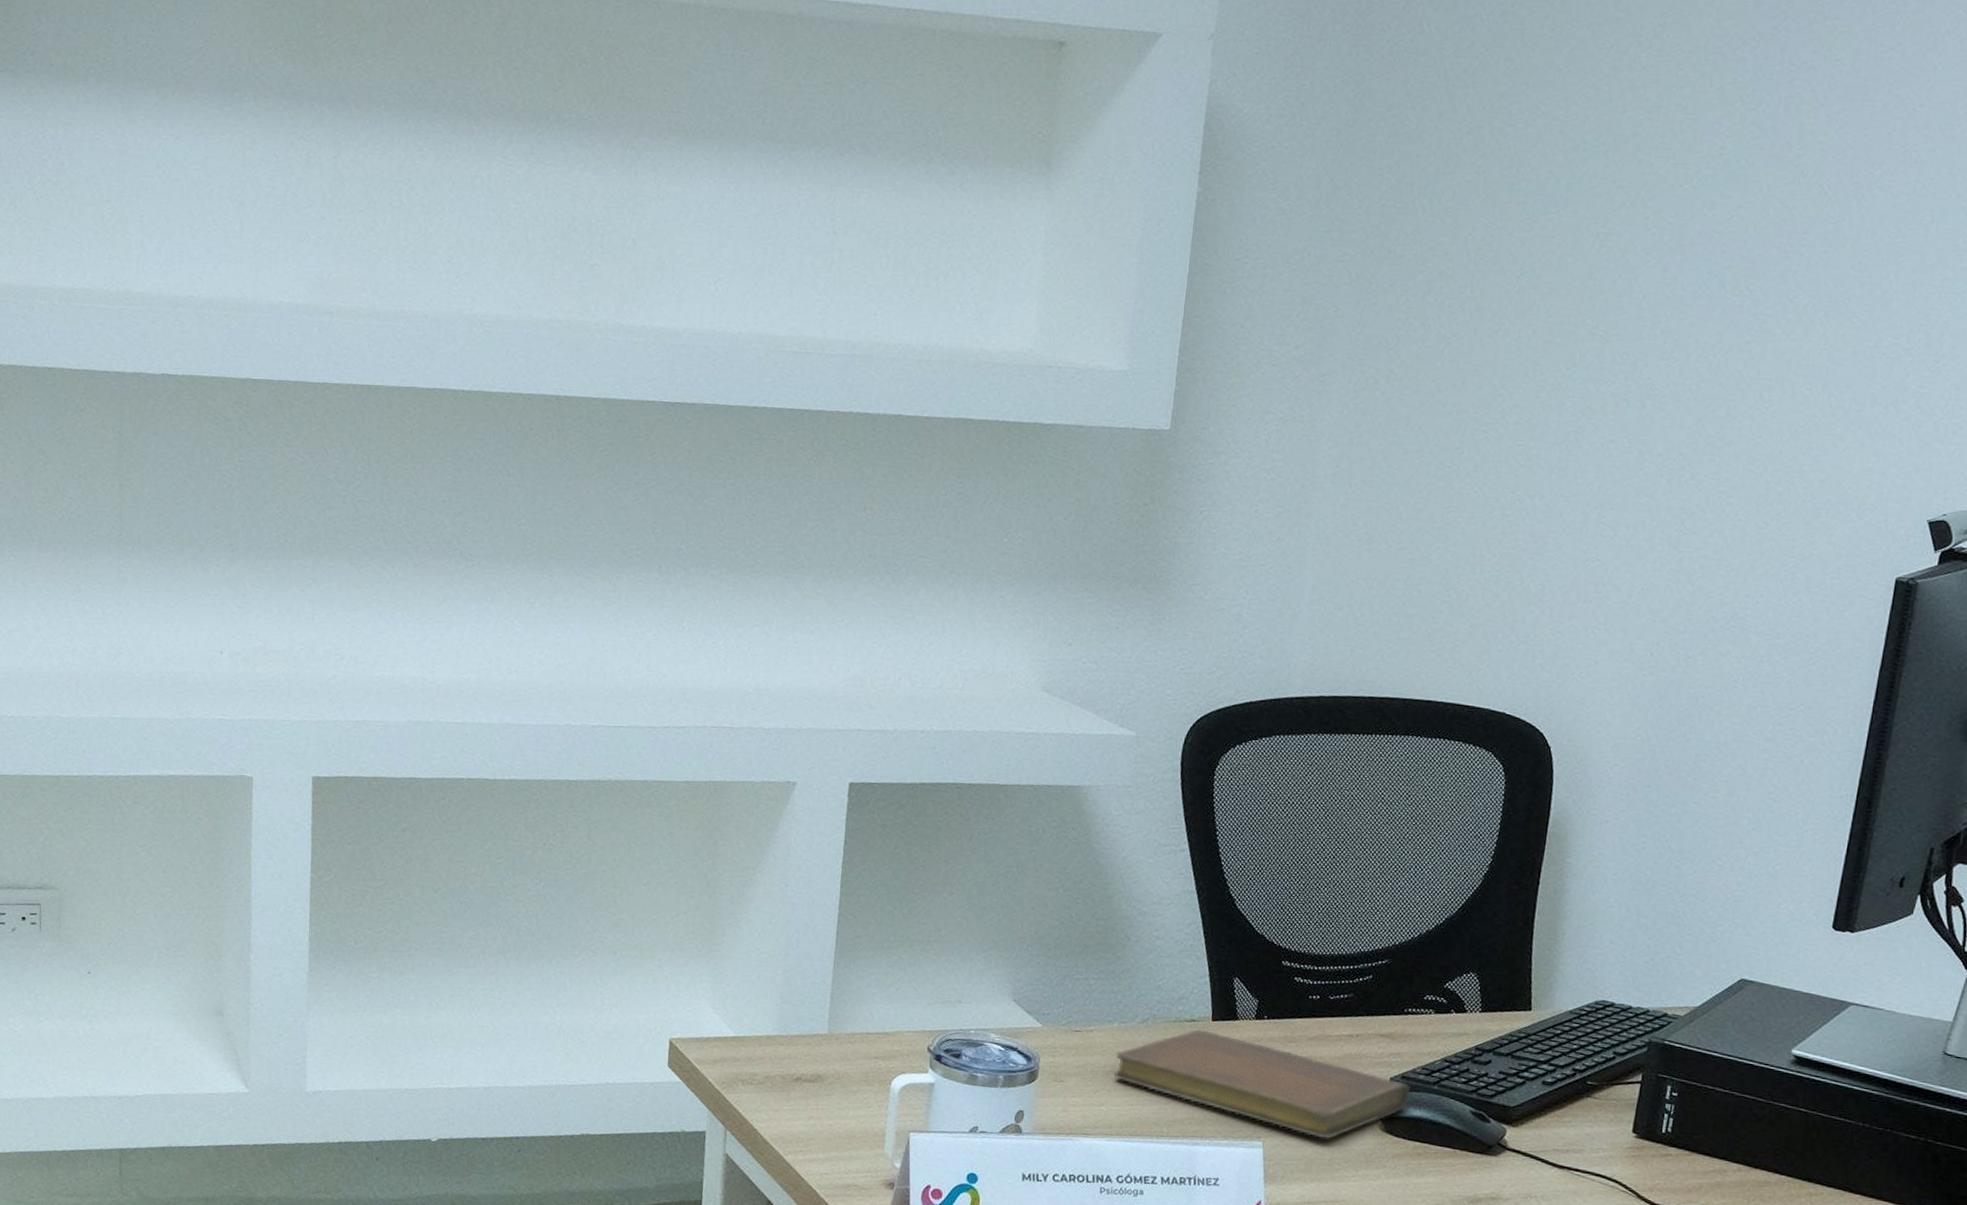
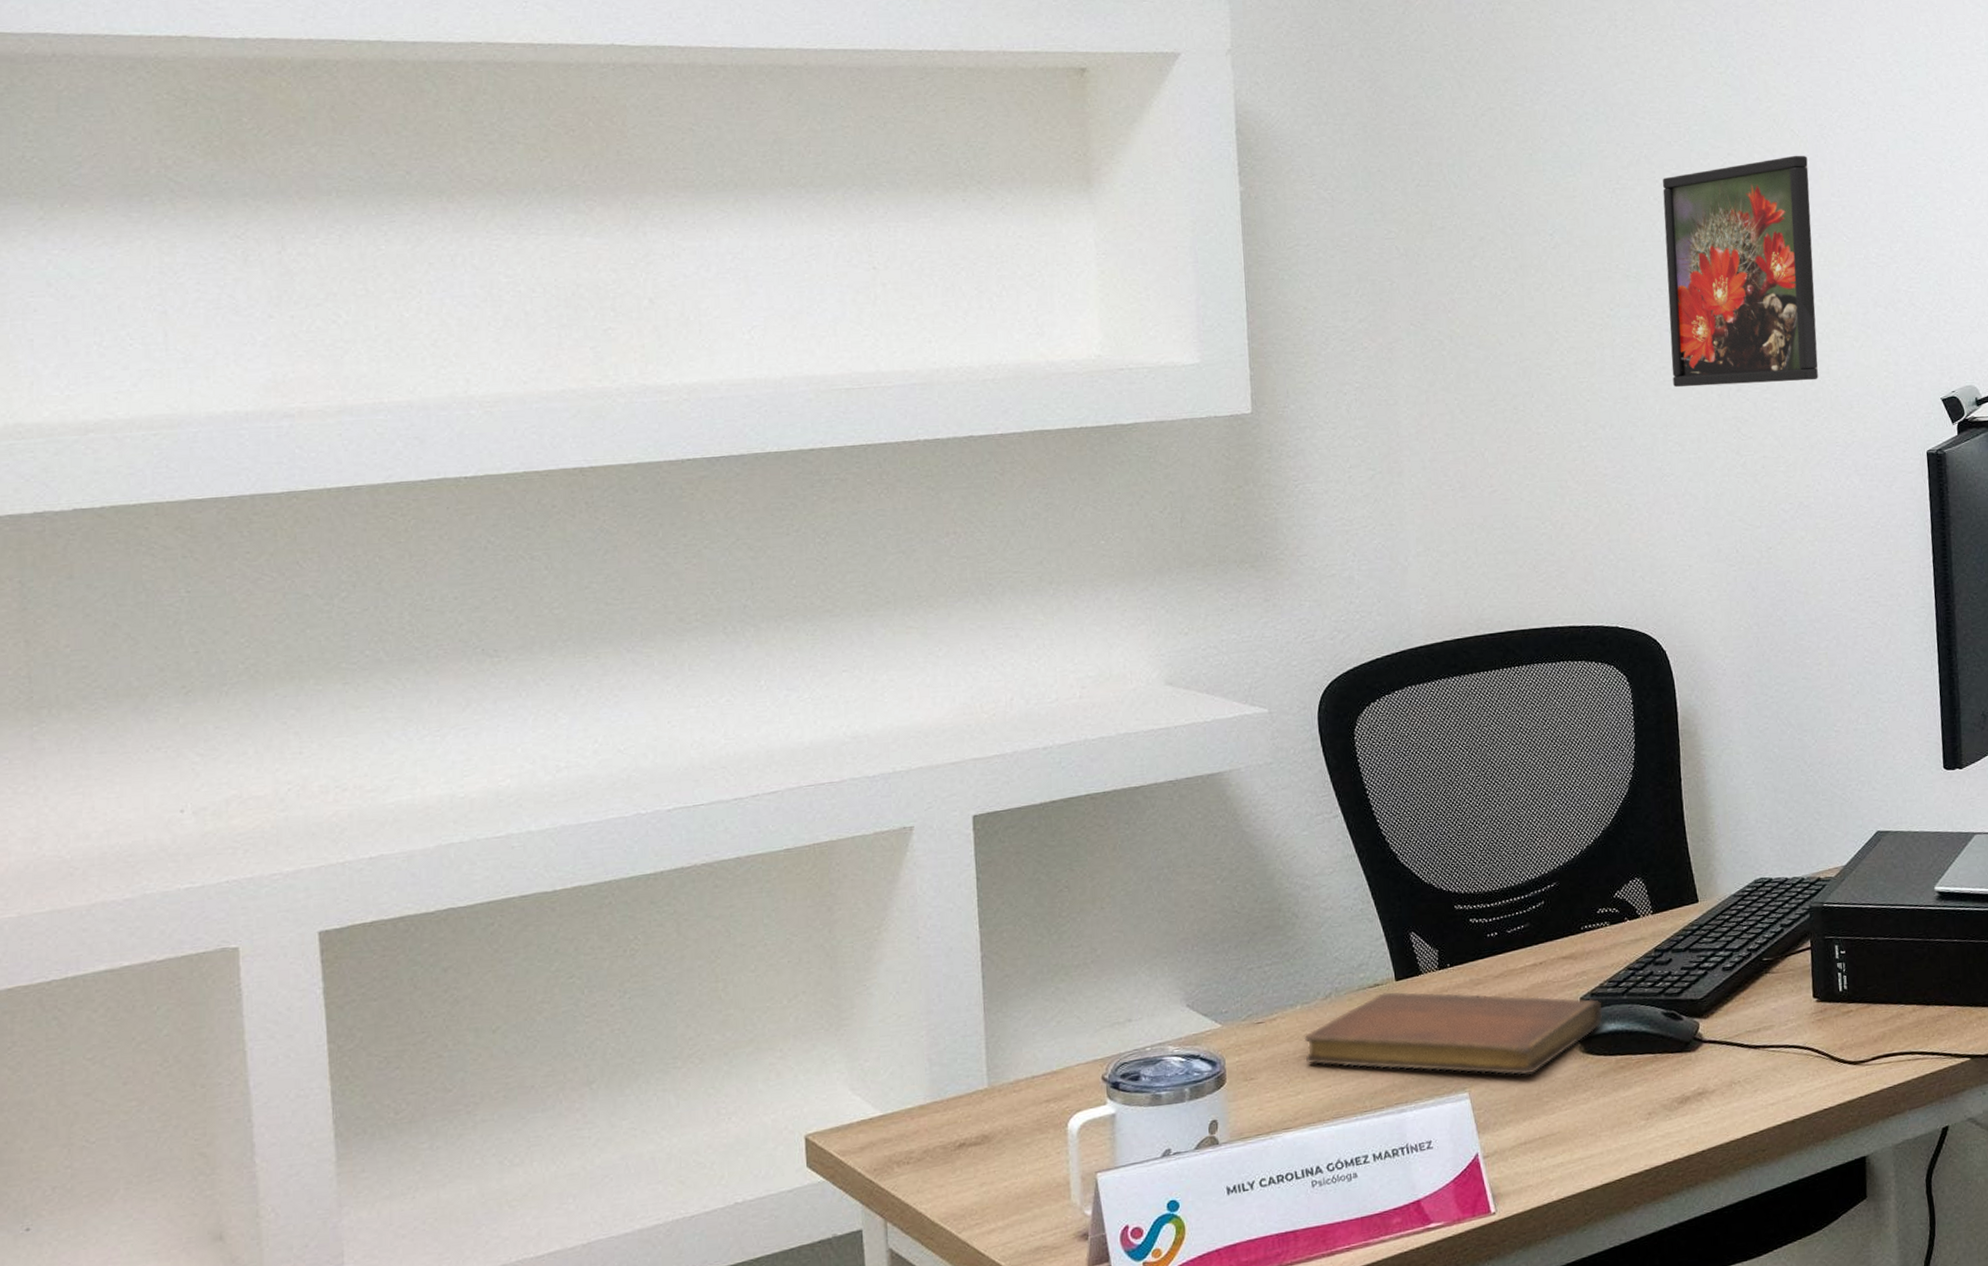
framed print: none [1619,215,1832,479] -> present [1662,155,1818,388]

